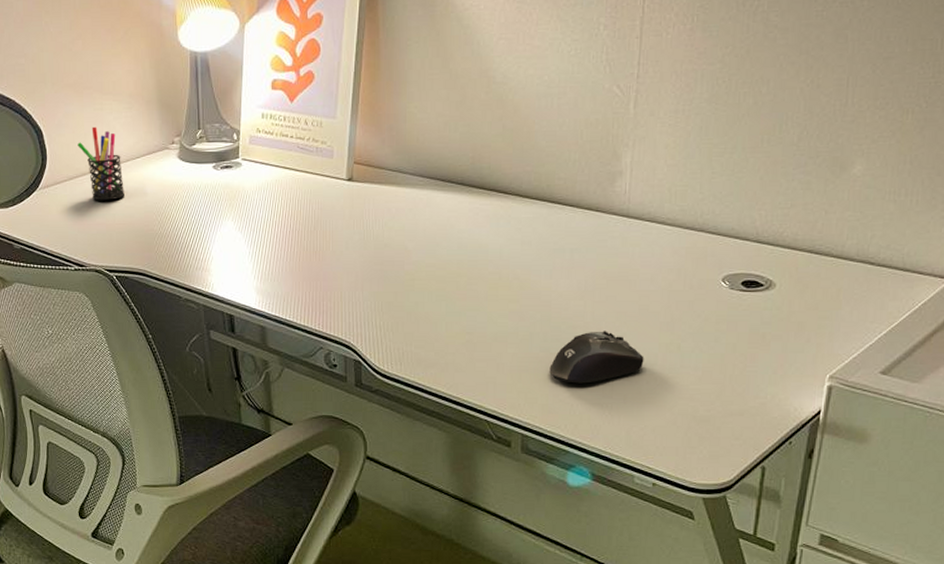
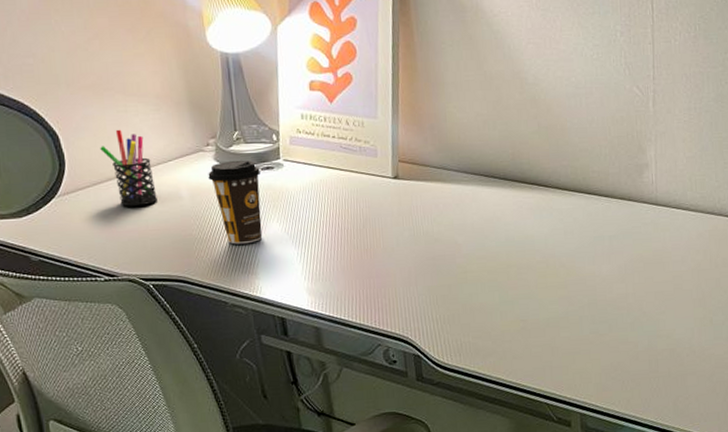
coffee cup: none [171,158,219,241] -> present [208,160,263,245]
computer mouse: present [549,331,644,384] -> none [600,310,683,362]

